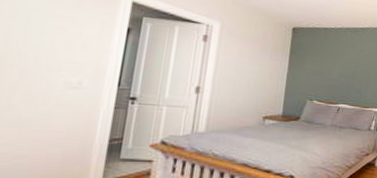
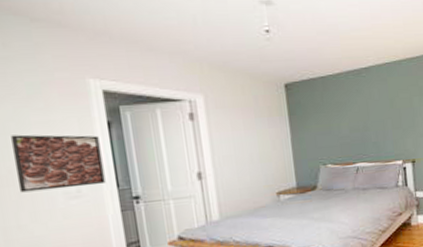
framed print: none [21,22,115,81] -> present [9,134,106,193]

